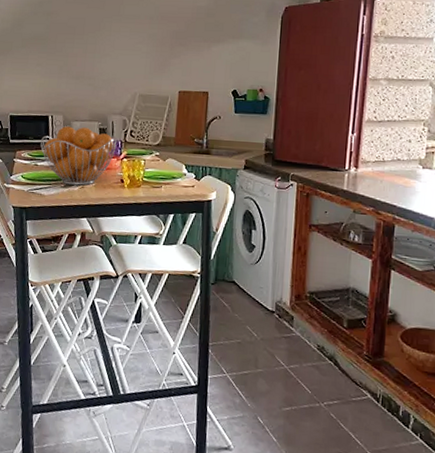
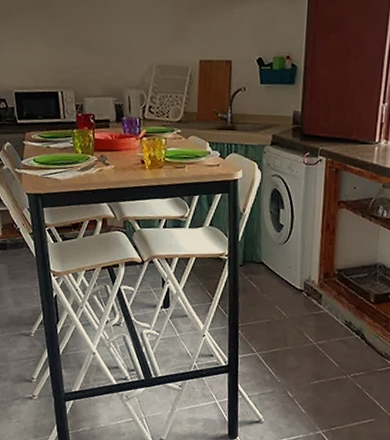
fruit basket: present [40,126,117,186] -> none [52,103,135,168]

